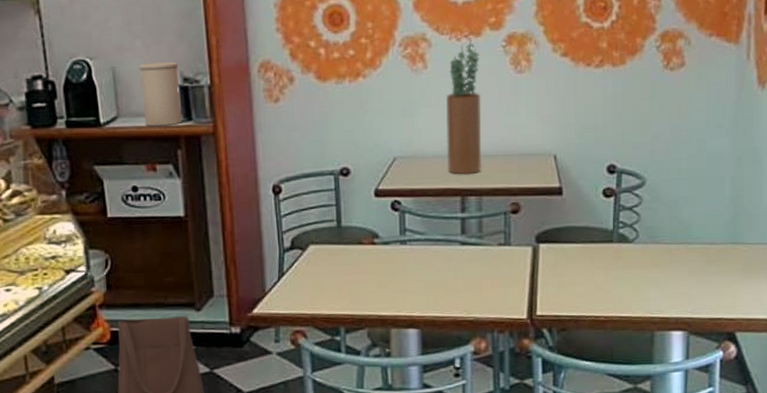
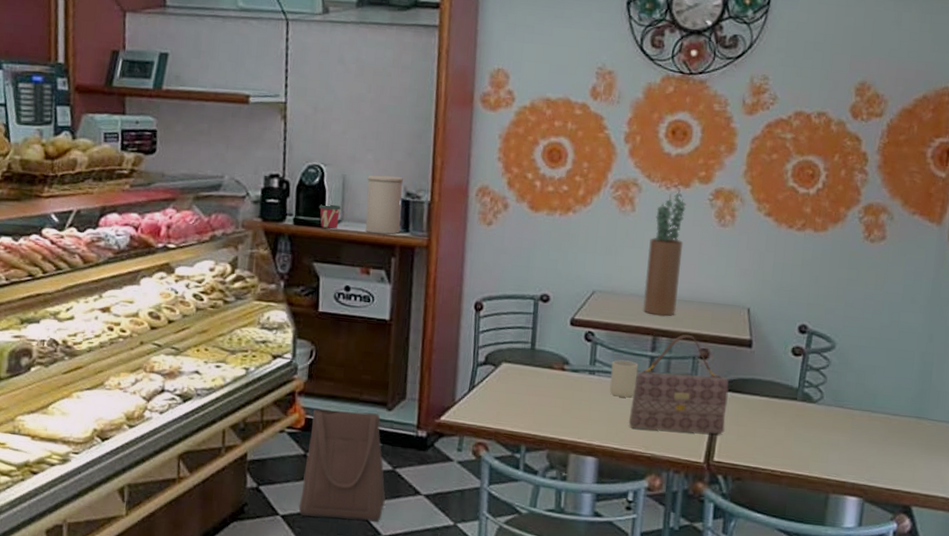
cup: none [91,100,116,127] -> present [319,204,342,229]
cup: none [422,225,450,264] -> present [609,360,639,398]
handbag: none [446,190,544,294] -> present [628,334,729,434]

